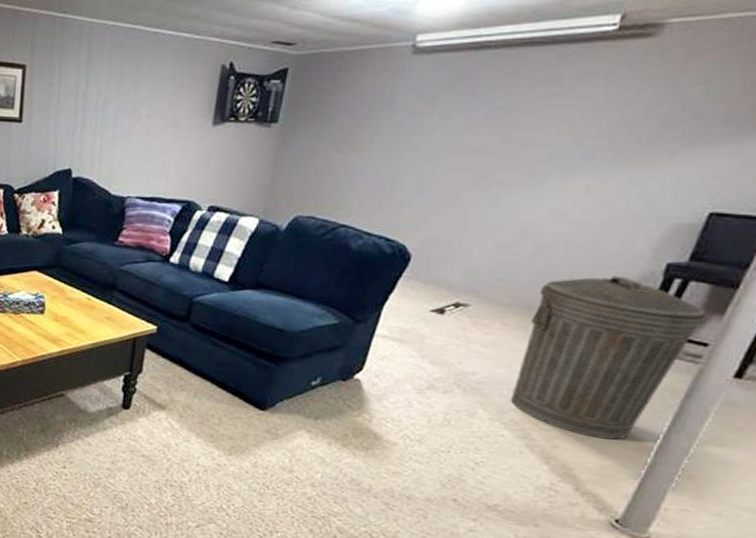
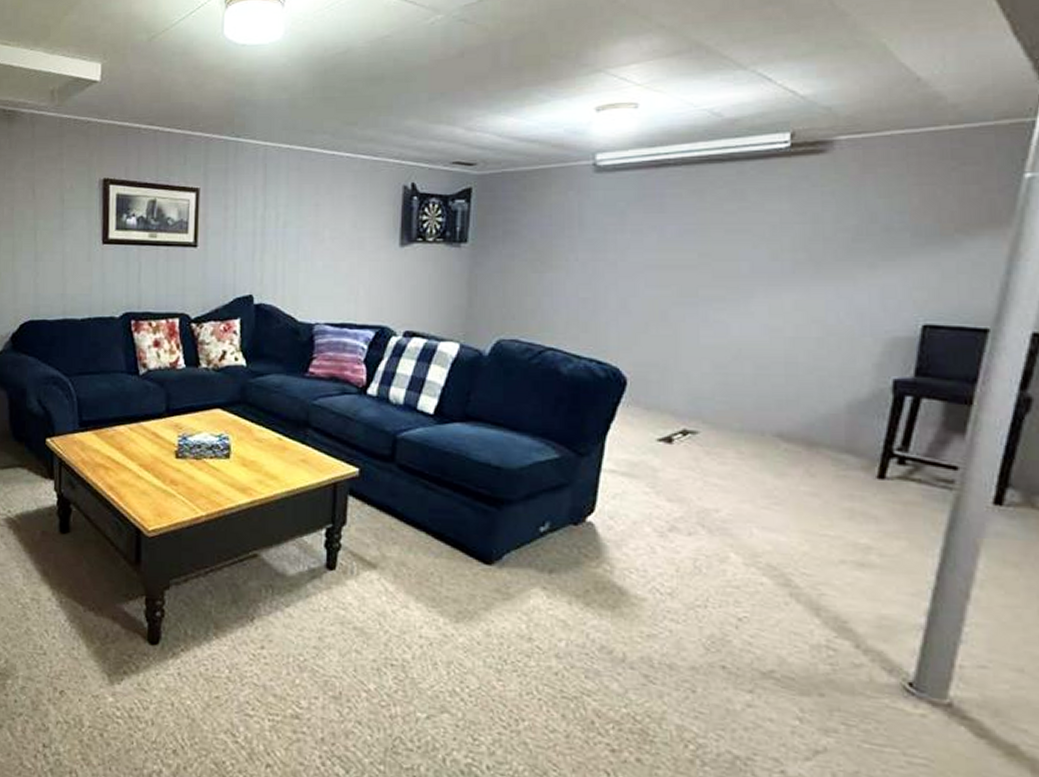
trash can: present [511,275,707,440] -> none [763,395,948,583]

